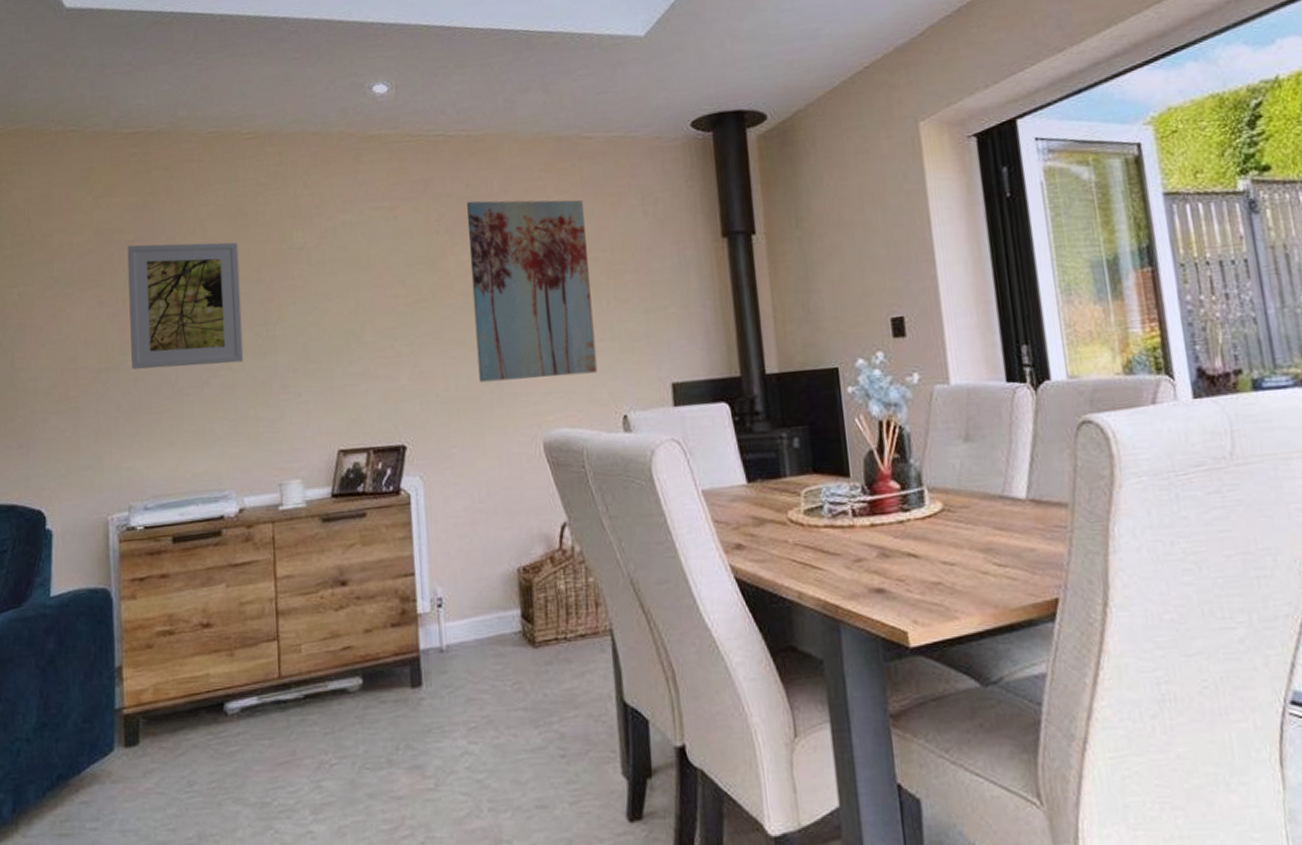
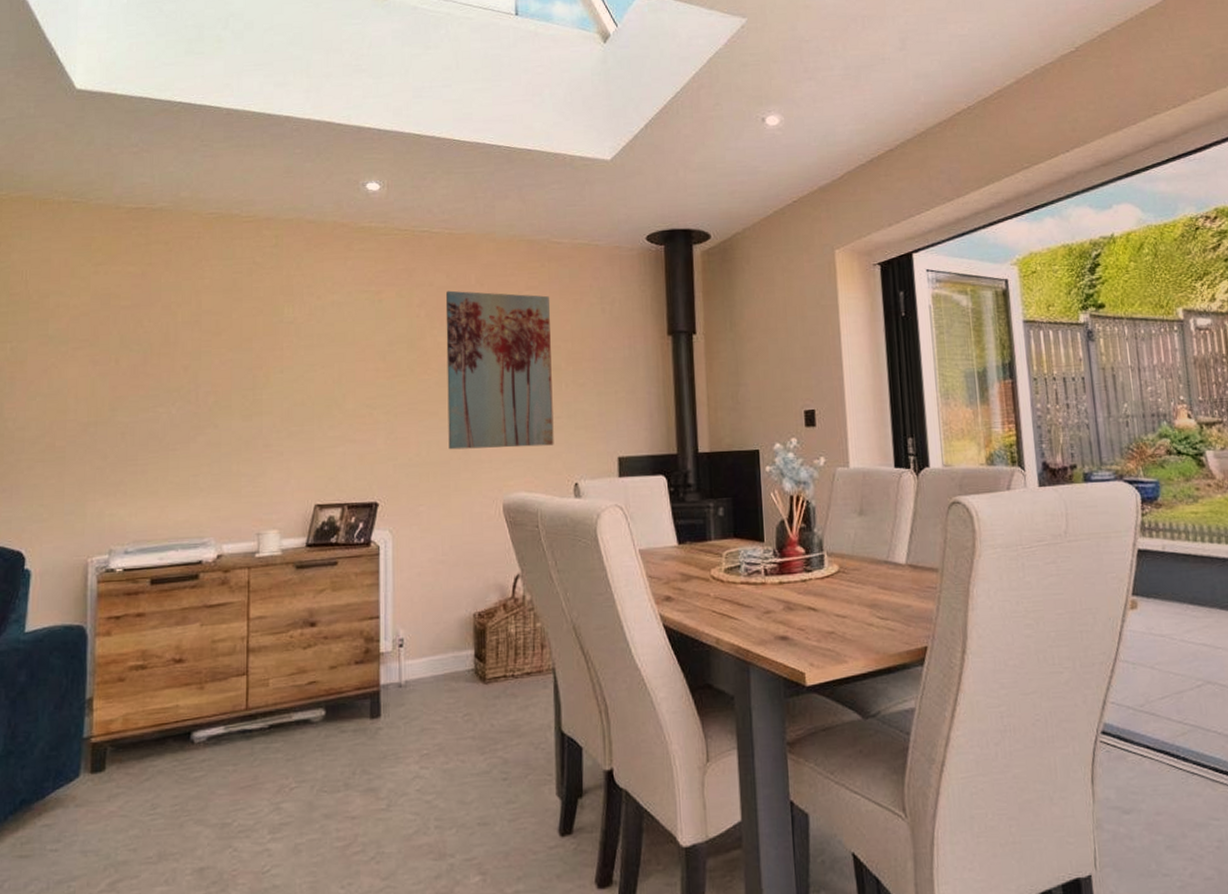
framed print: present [127,242,244,370] -> none [121,310,231,424]

